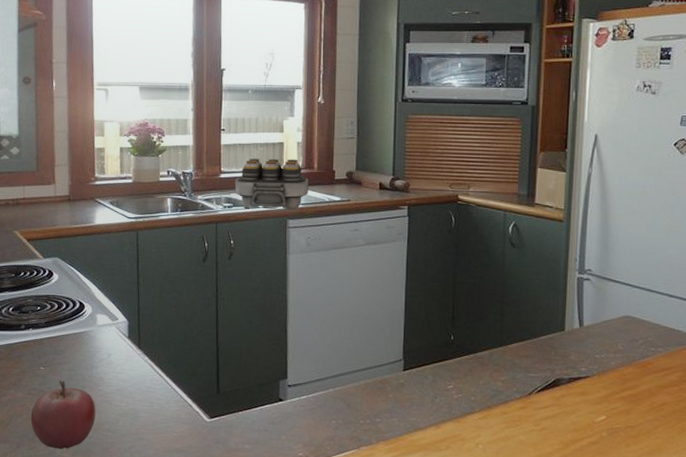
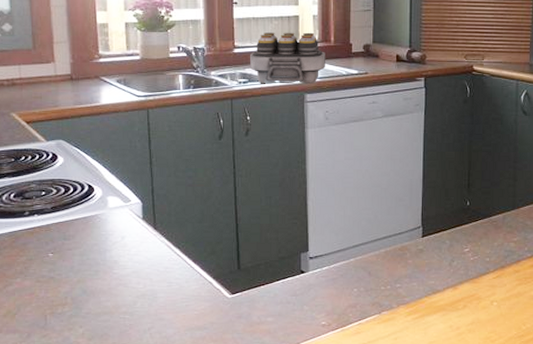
fruit: present [30,380,96,450] -> none [40,266,111,335]

